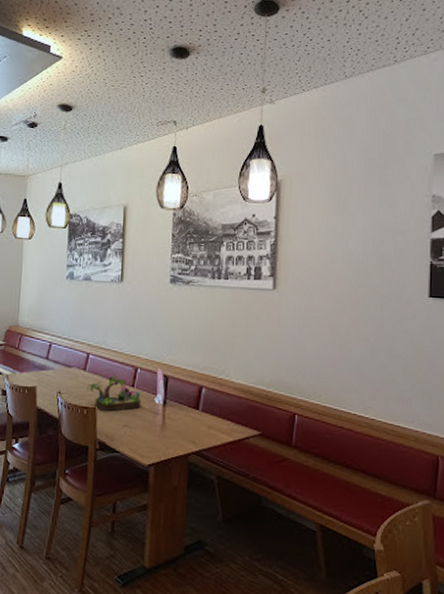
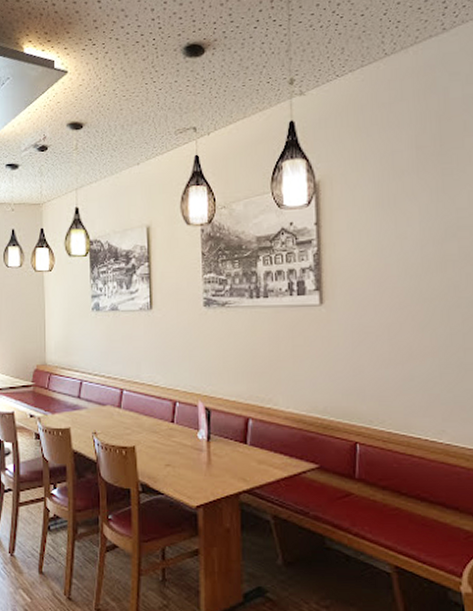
plant: present [86,375,141,411] -> none [123,411,182,450]

